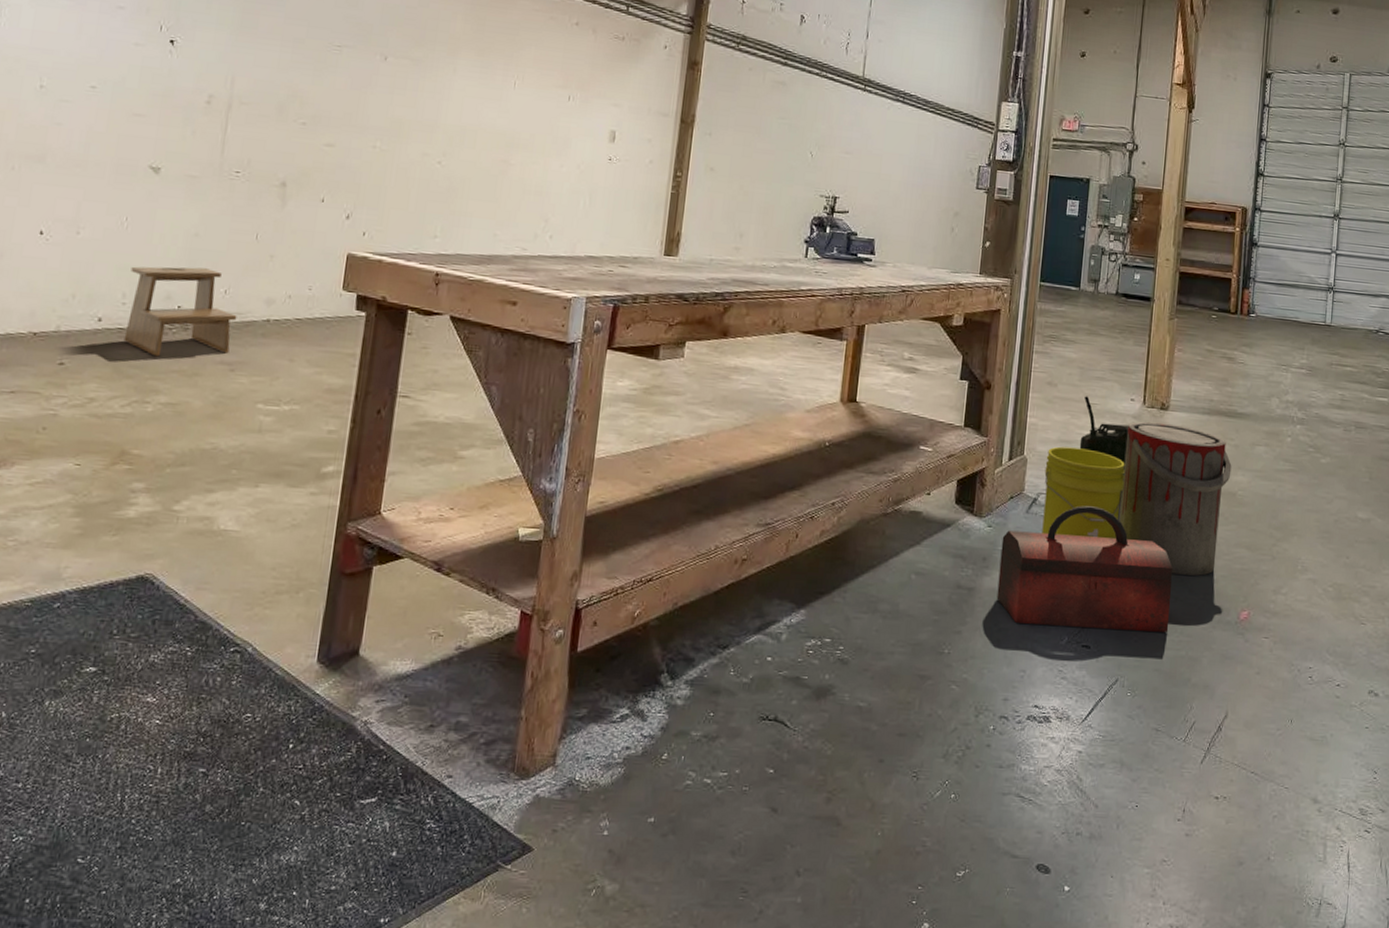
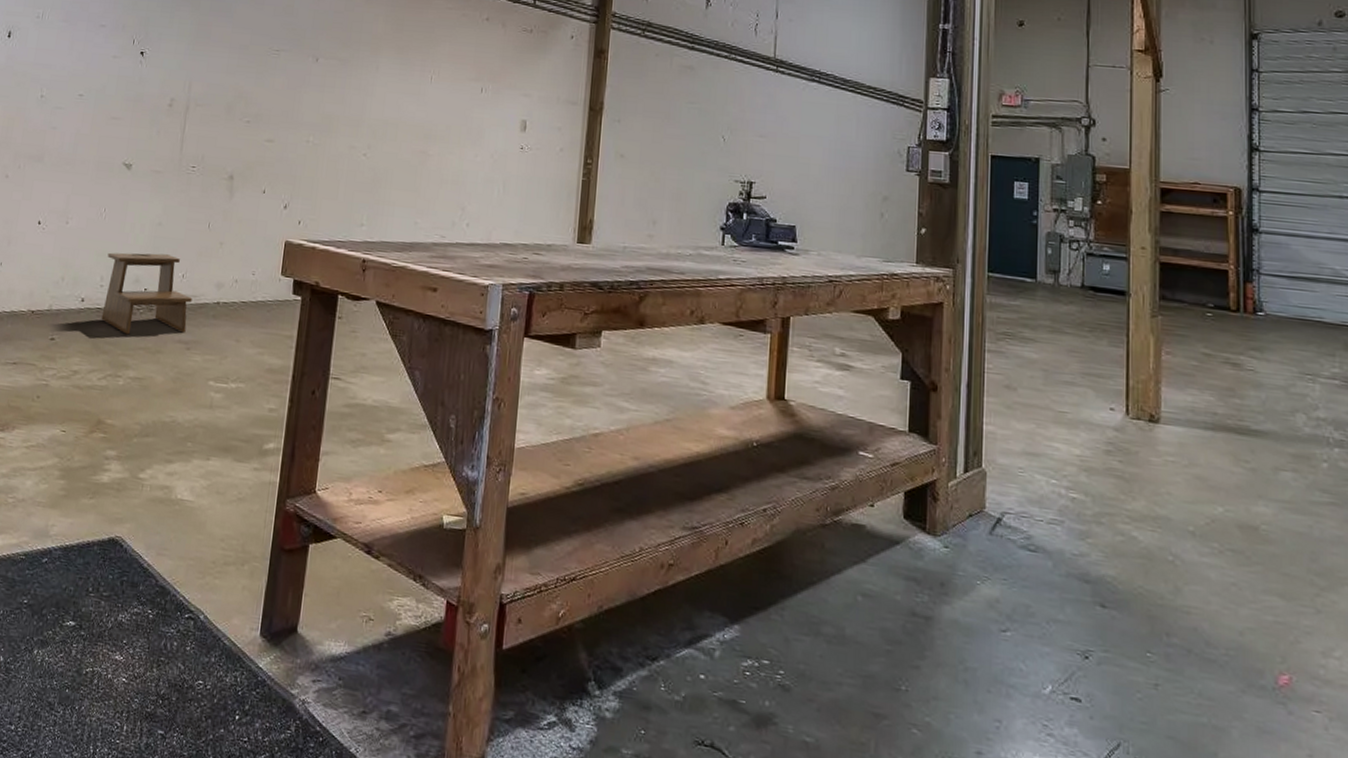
toolbox: present [996,506,1173,632] -> none [960,530,1182,692]
bucket: present [1042,446,1126,540] -> none [1009,459,1110,574]
fuel can: present [1079,396,1130,501] -> none [1049,402,1111,527]
paint can: present [1119,421,1232,576] -> none [1106,434,1250,626]

